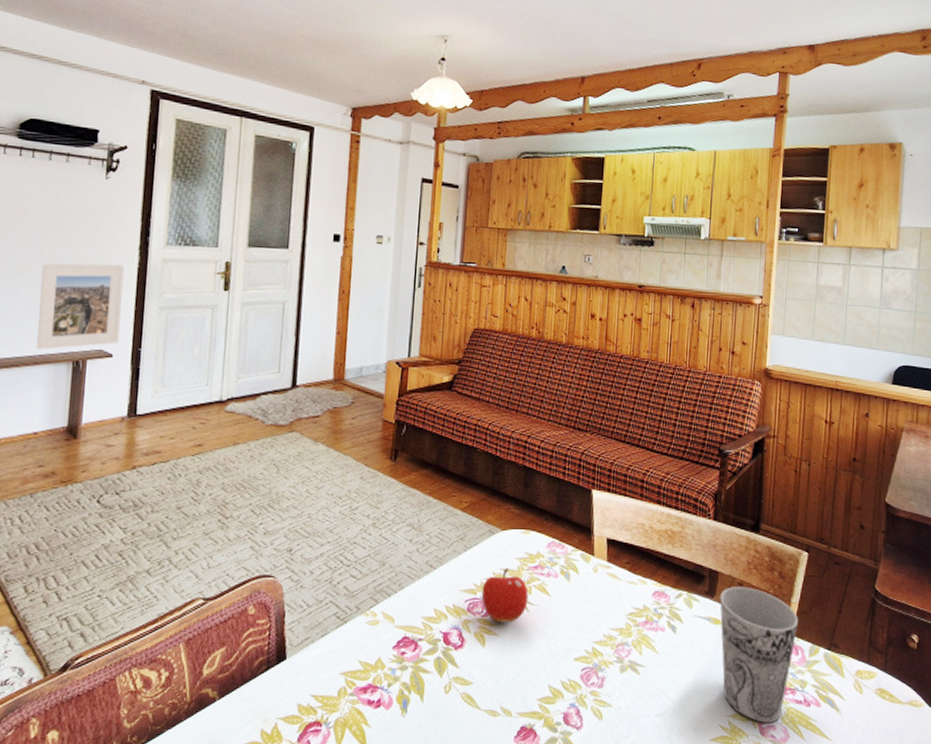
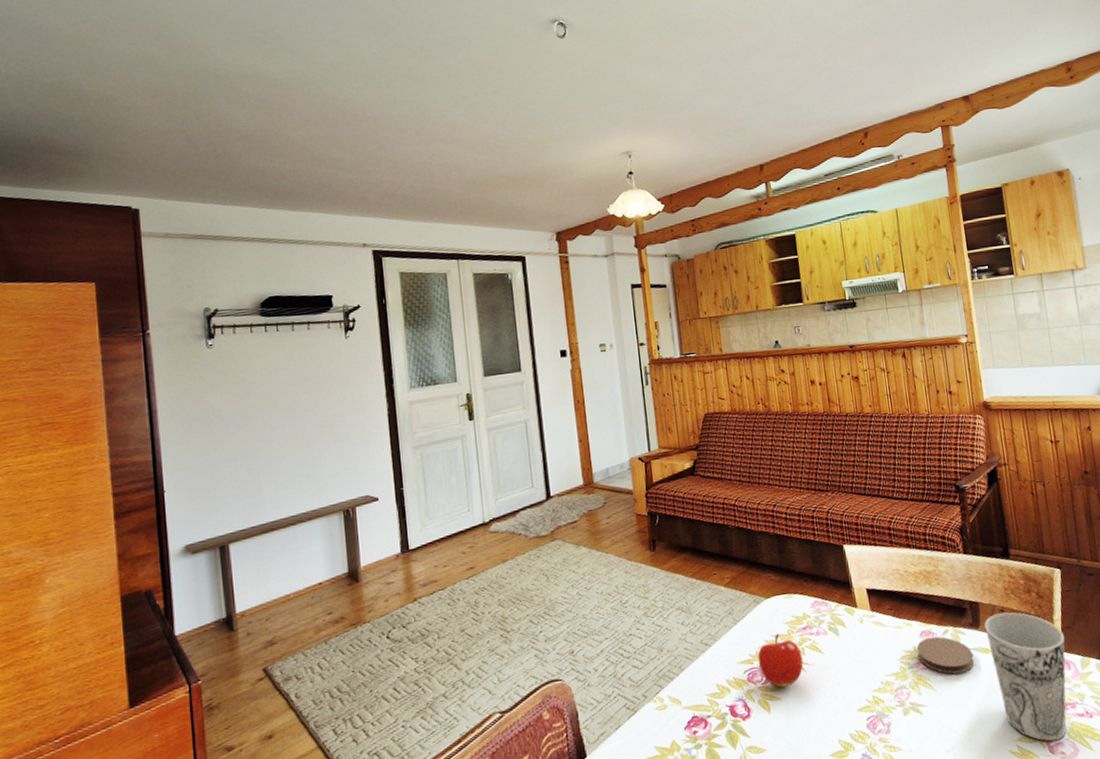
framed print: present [37,263,124,350] -> none [301,413,382,506]
coaster: none [646,598,703,640] -> present [916,636,975,675]

